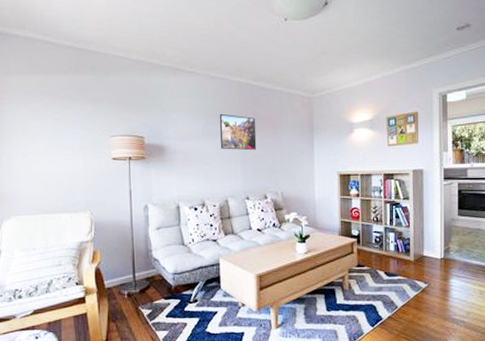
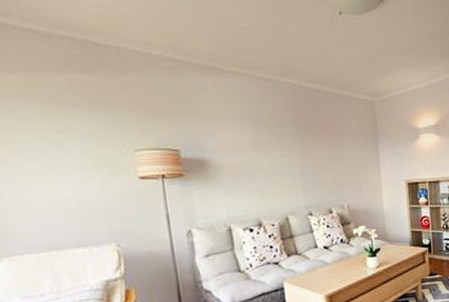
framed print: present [219,113,257,151] -> none [271,120,317,162]

